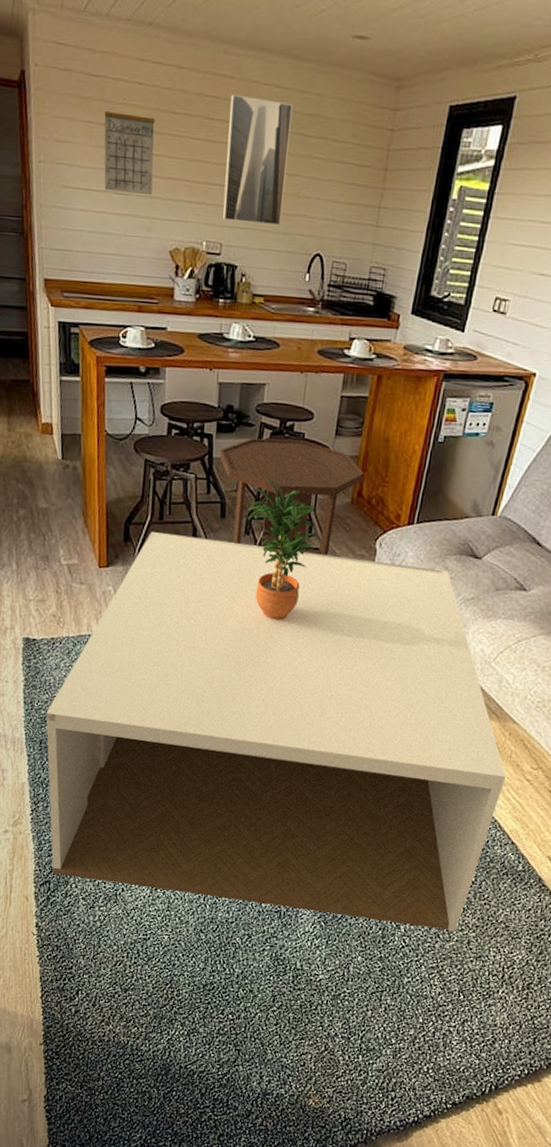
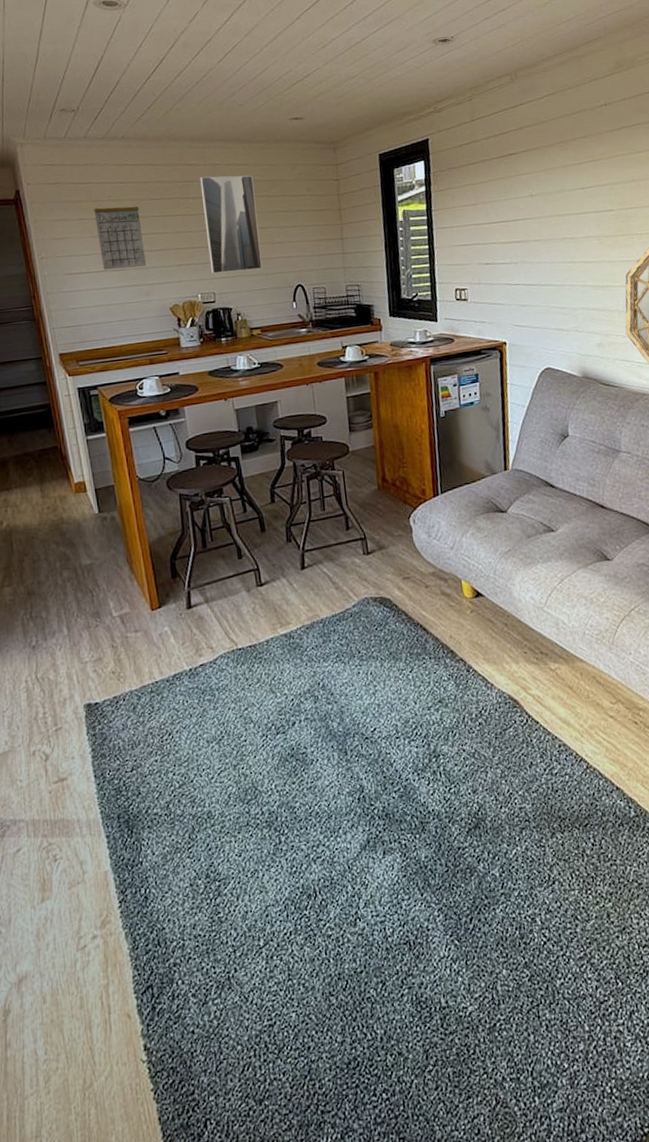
coffee table: present [45,531,506,931] -> none [119,530,593,974]
side table: present [219,438,364,556] -> none [248,443,384,554]
potted plant: present [247,479,316,620] -> none [284,485,354,619]

